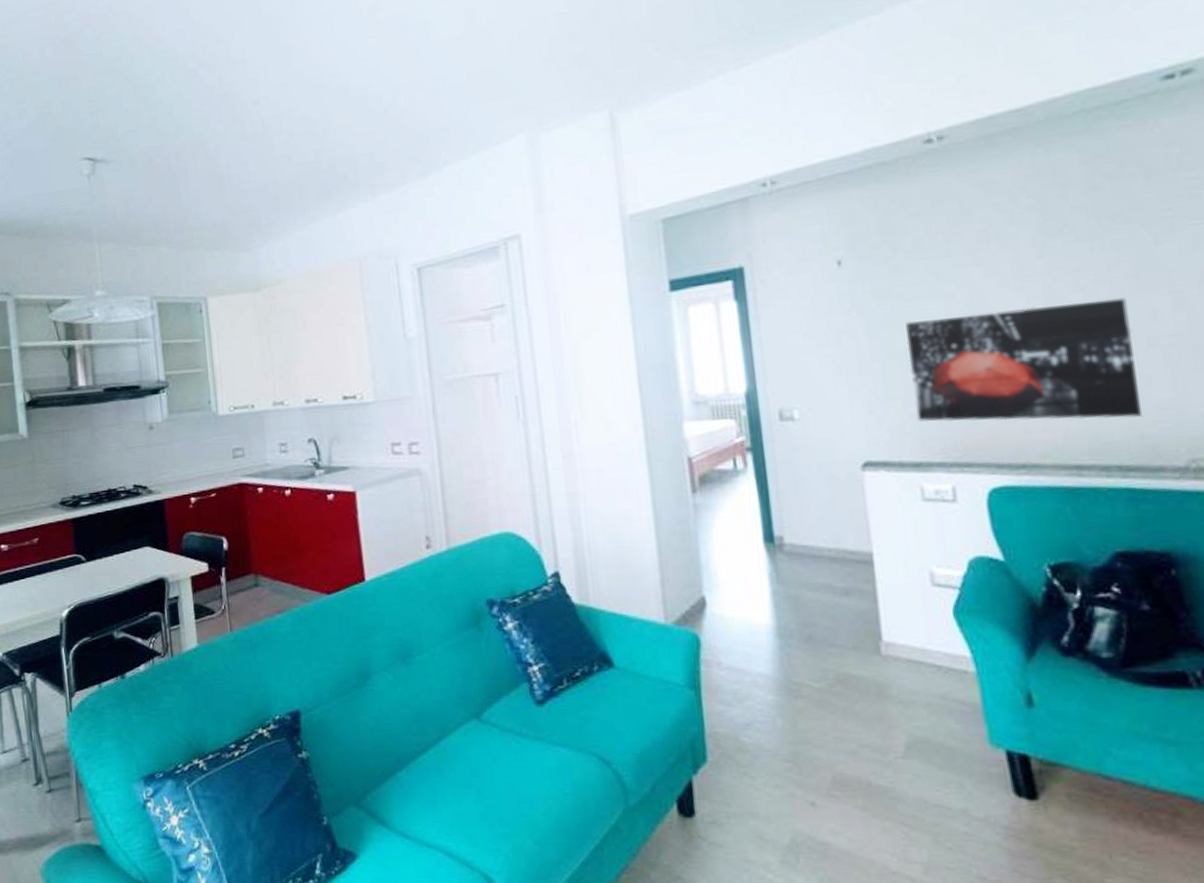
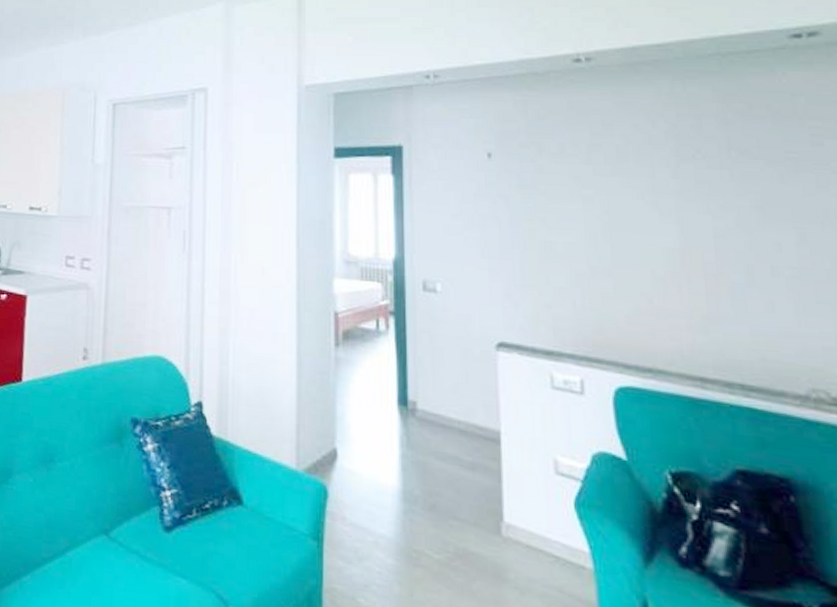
wall art: present [906,297,1142,423] -> none [546,217,765,340]

